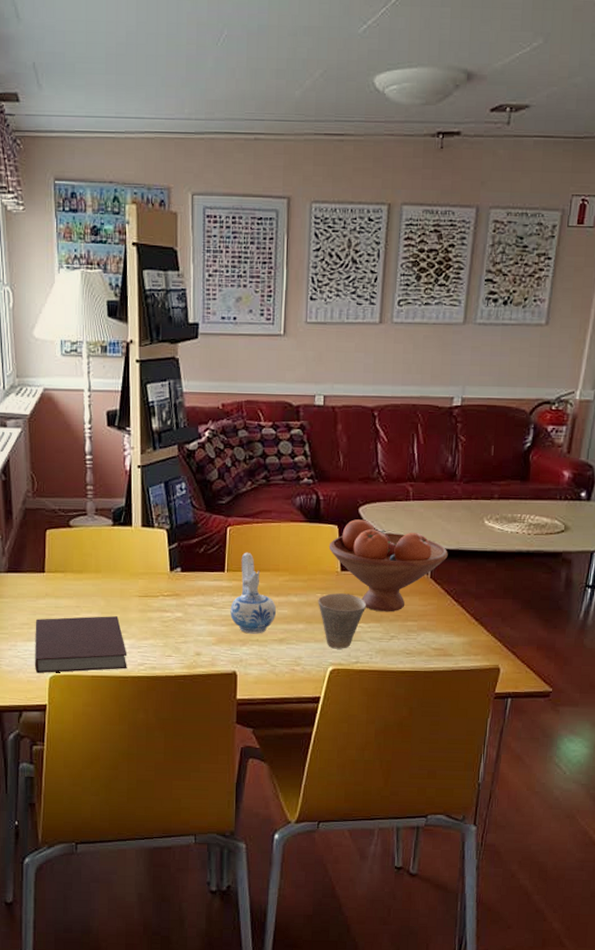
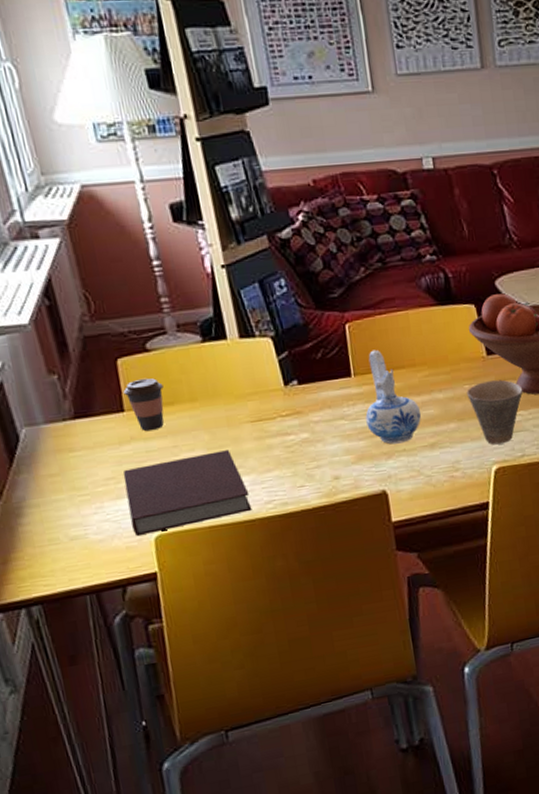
coffee cup: none [47,548,77,591] -> present [123,378,164,431]

